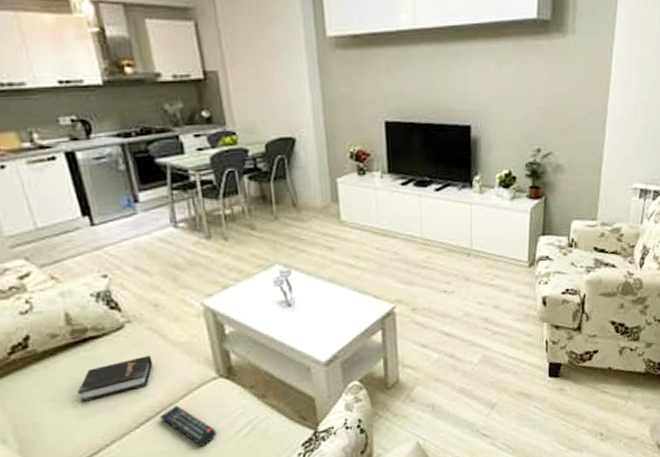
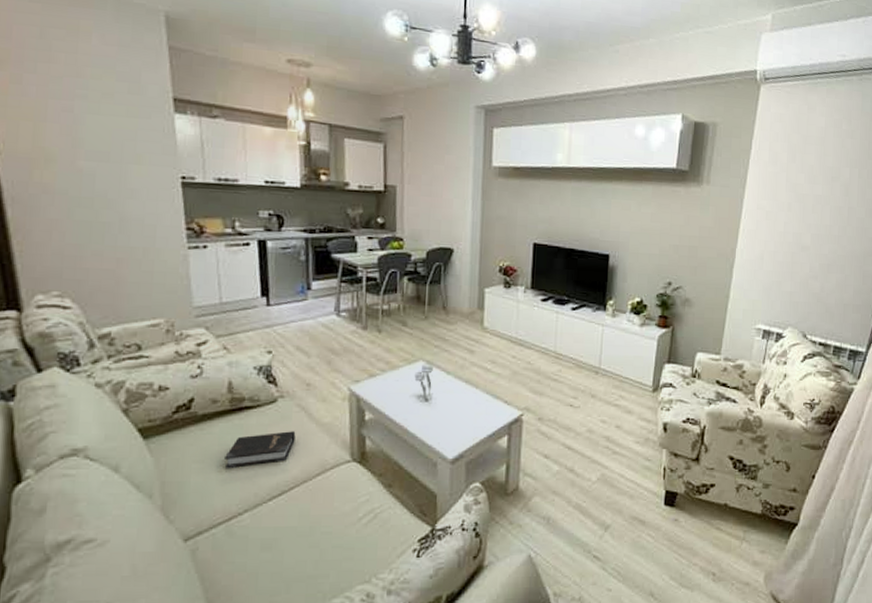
remote control: present [159,406,217,447] -> none [292,484,341,528]

